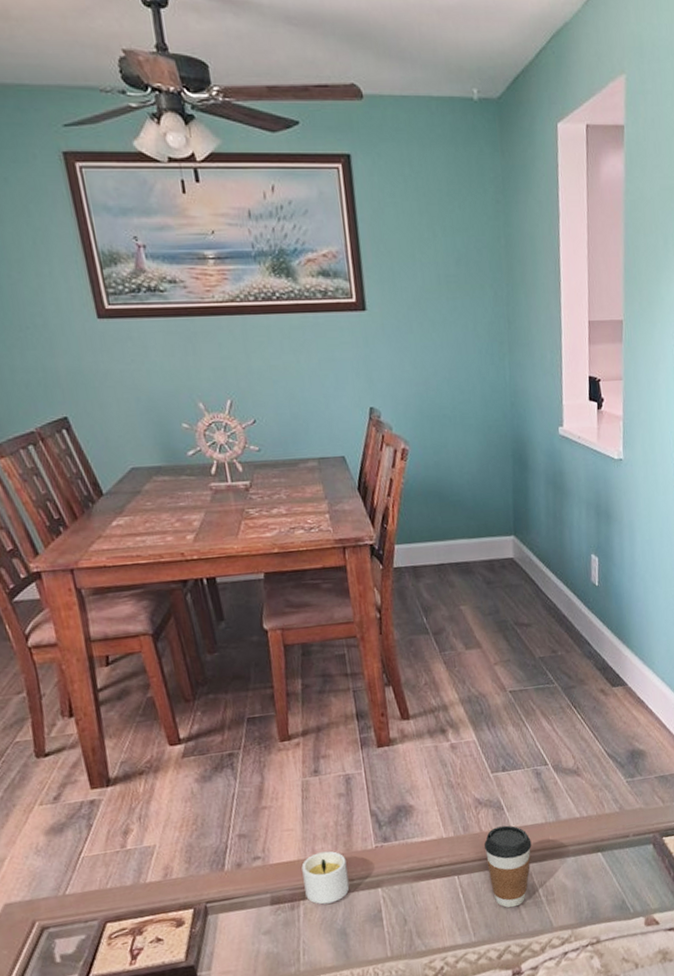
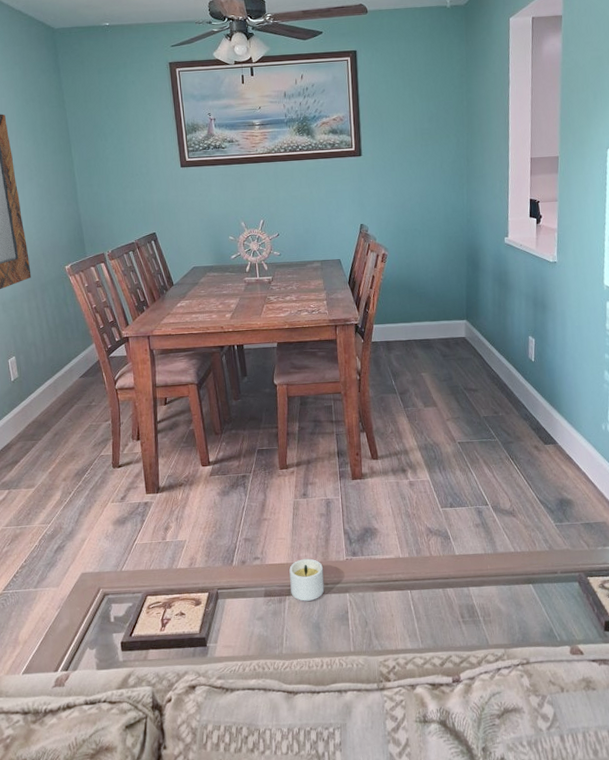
coffee cup: present [484,825,532,908] -> none [432,552,473,623]

